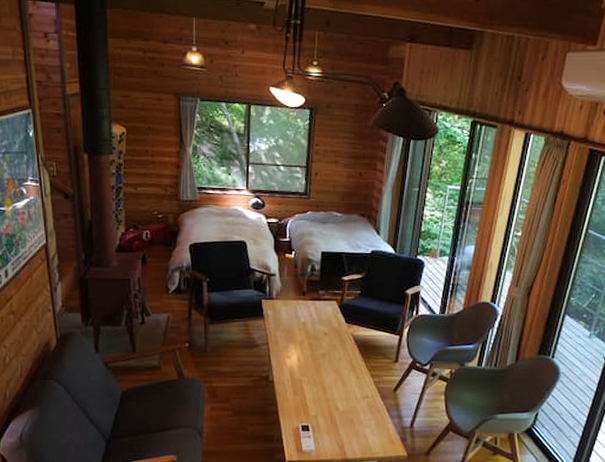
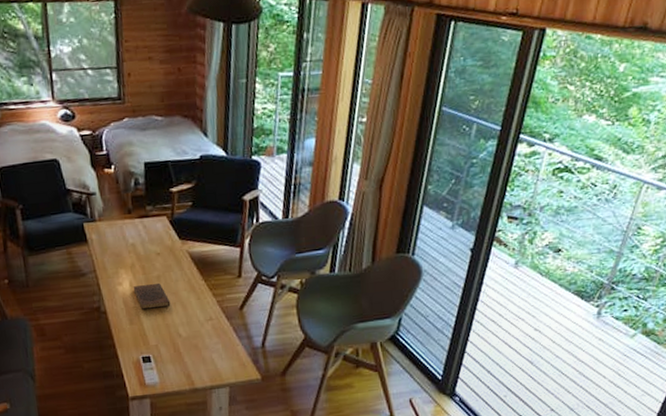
book: none [300,359,332,382] -> present [133,282,171,310]

